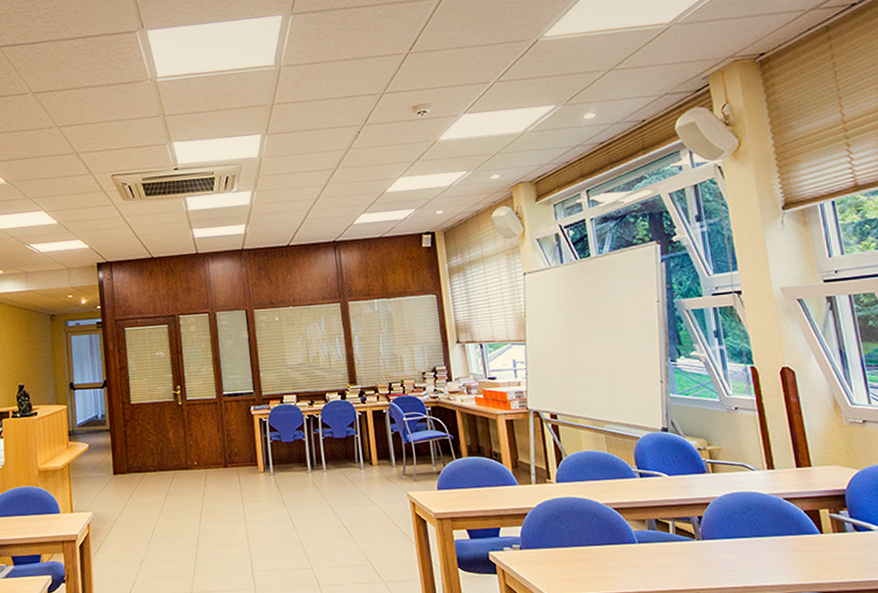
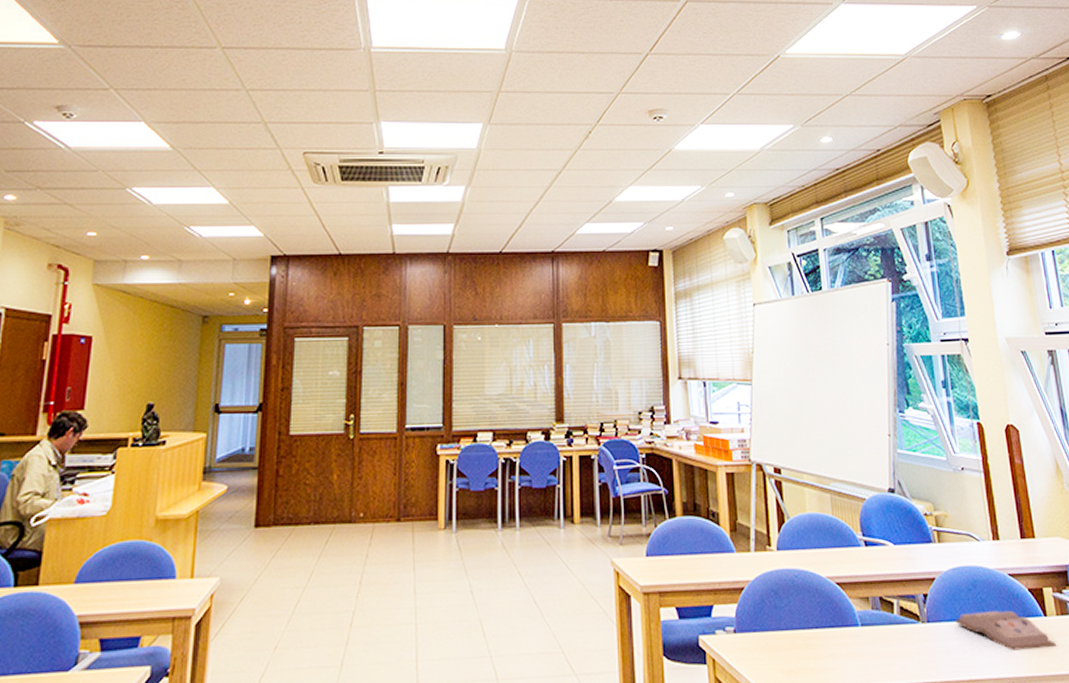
hardback book: none [730,529,832,563] -> present [956,610,1056,651]

